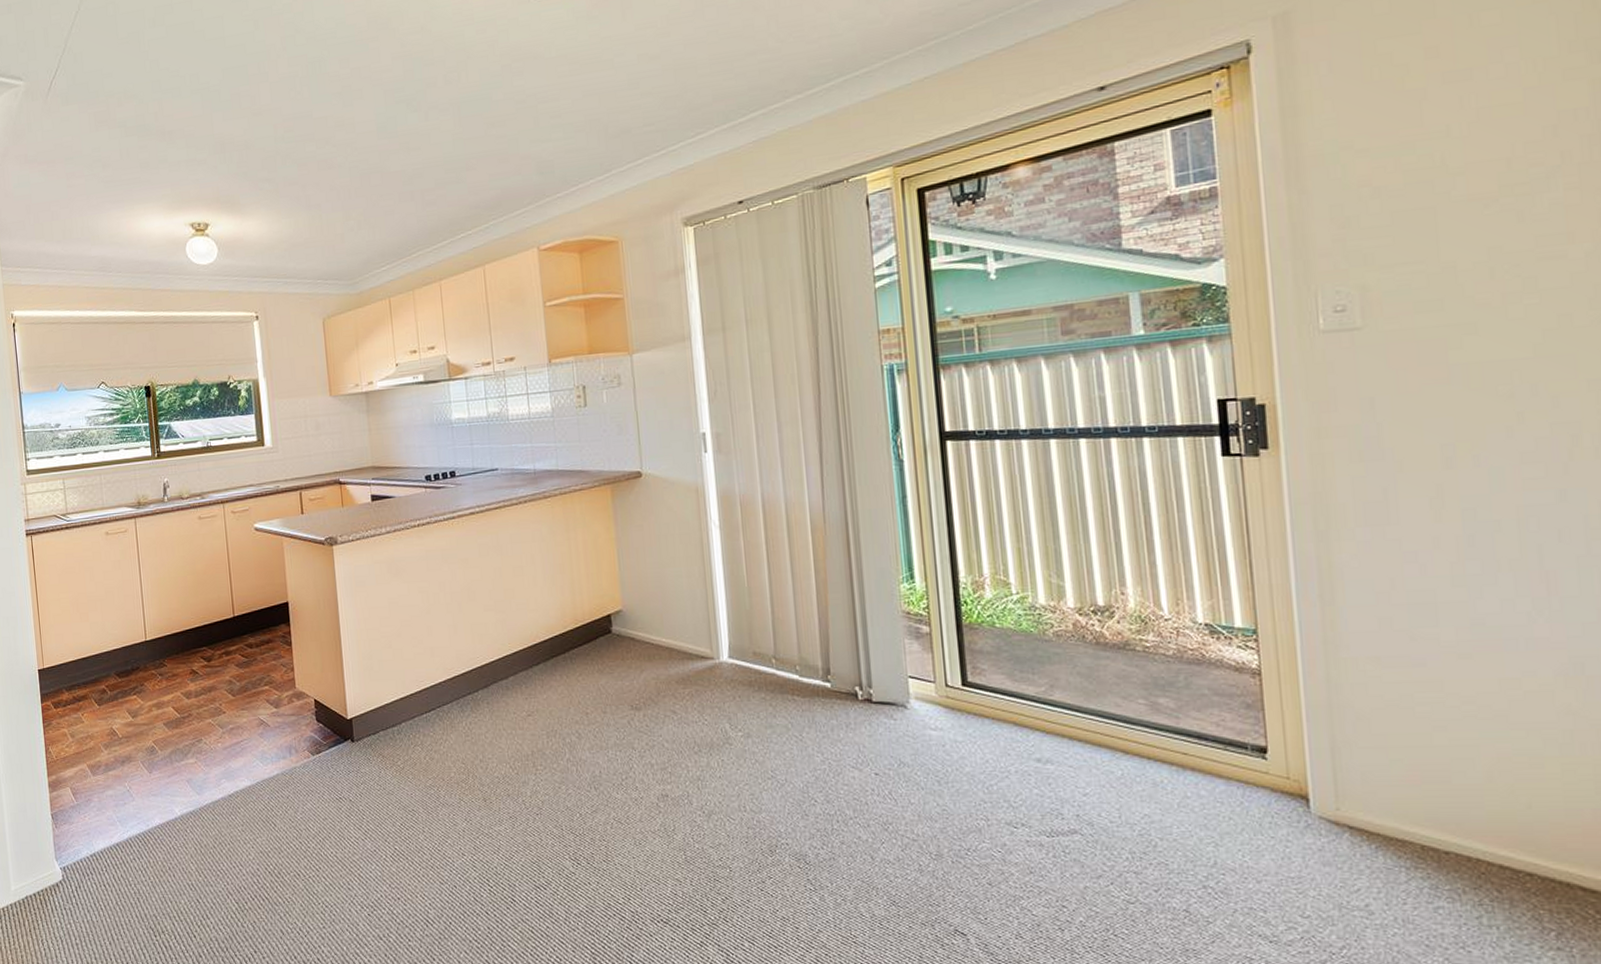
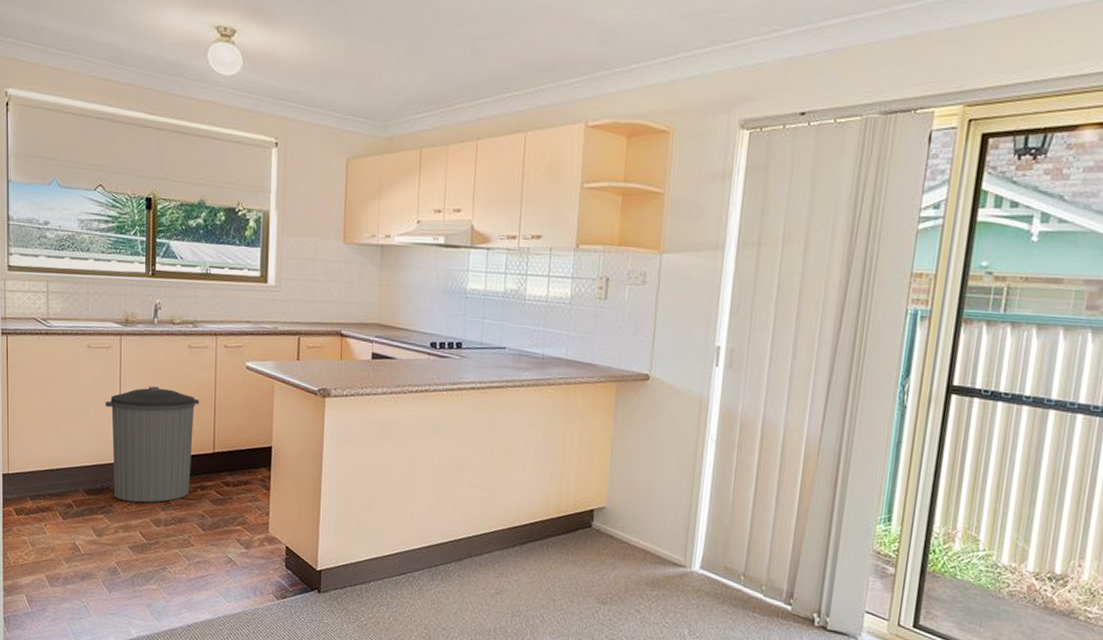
trash can: none [127,561,215,678] -> present [105,386,200,503]

